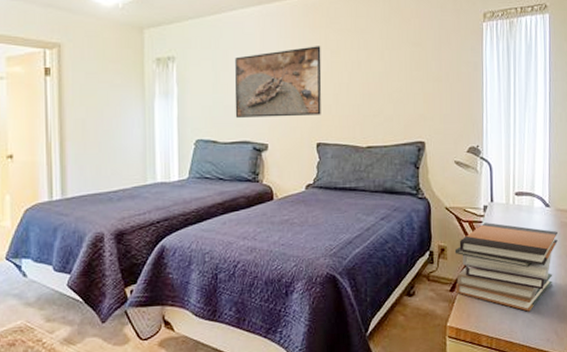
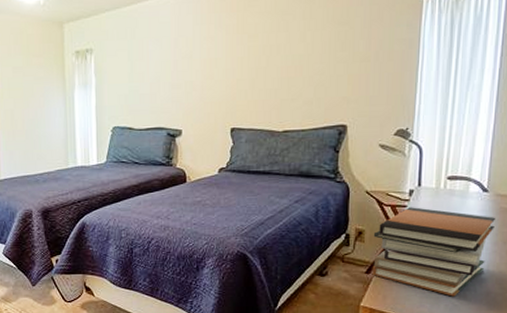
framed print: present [235,46,322,118] -> none [150,30,238,105]

